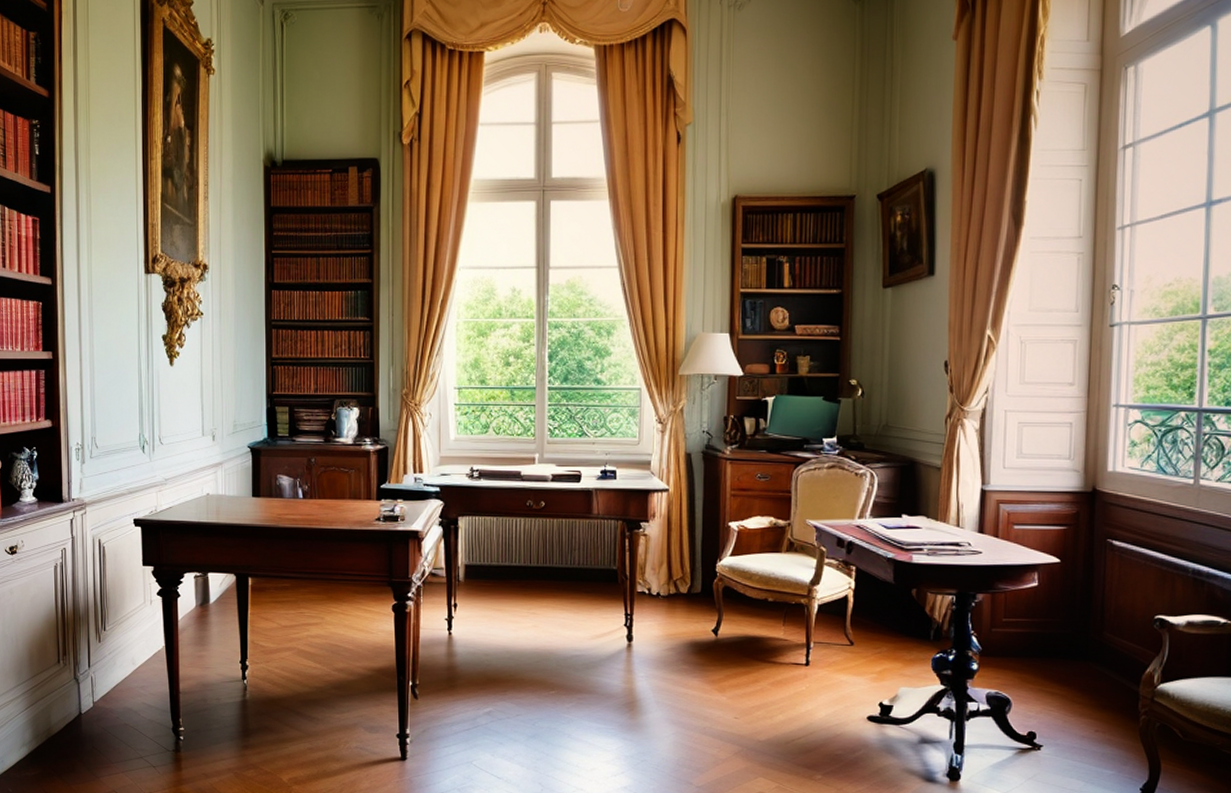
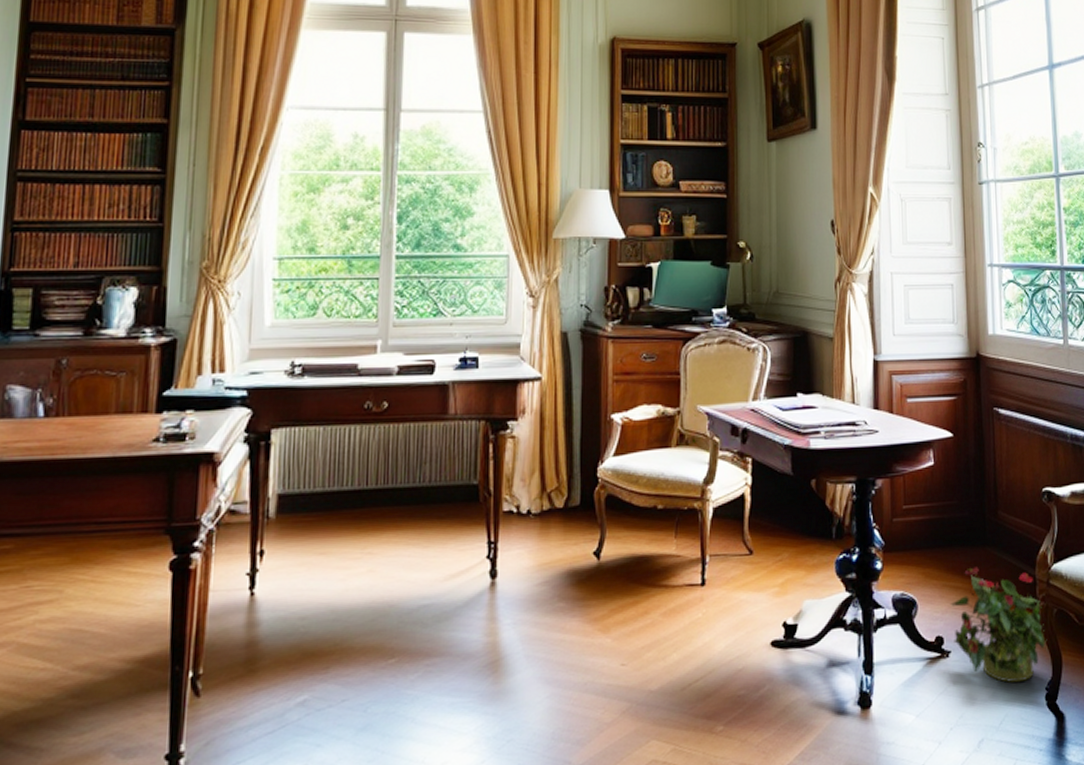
potted plant: none [1045,677,1146,780] -> present [950,566,1047,684]

